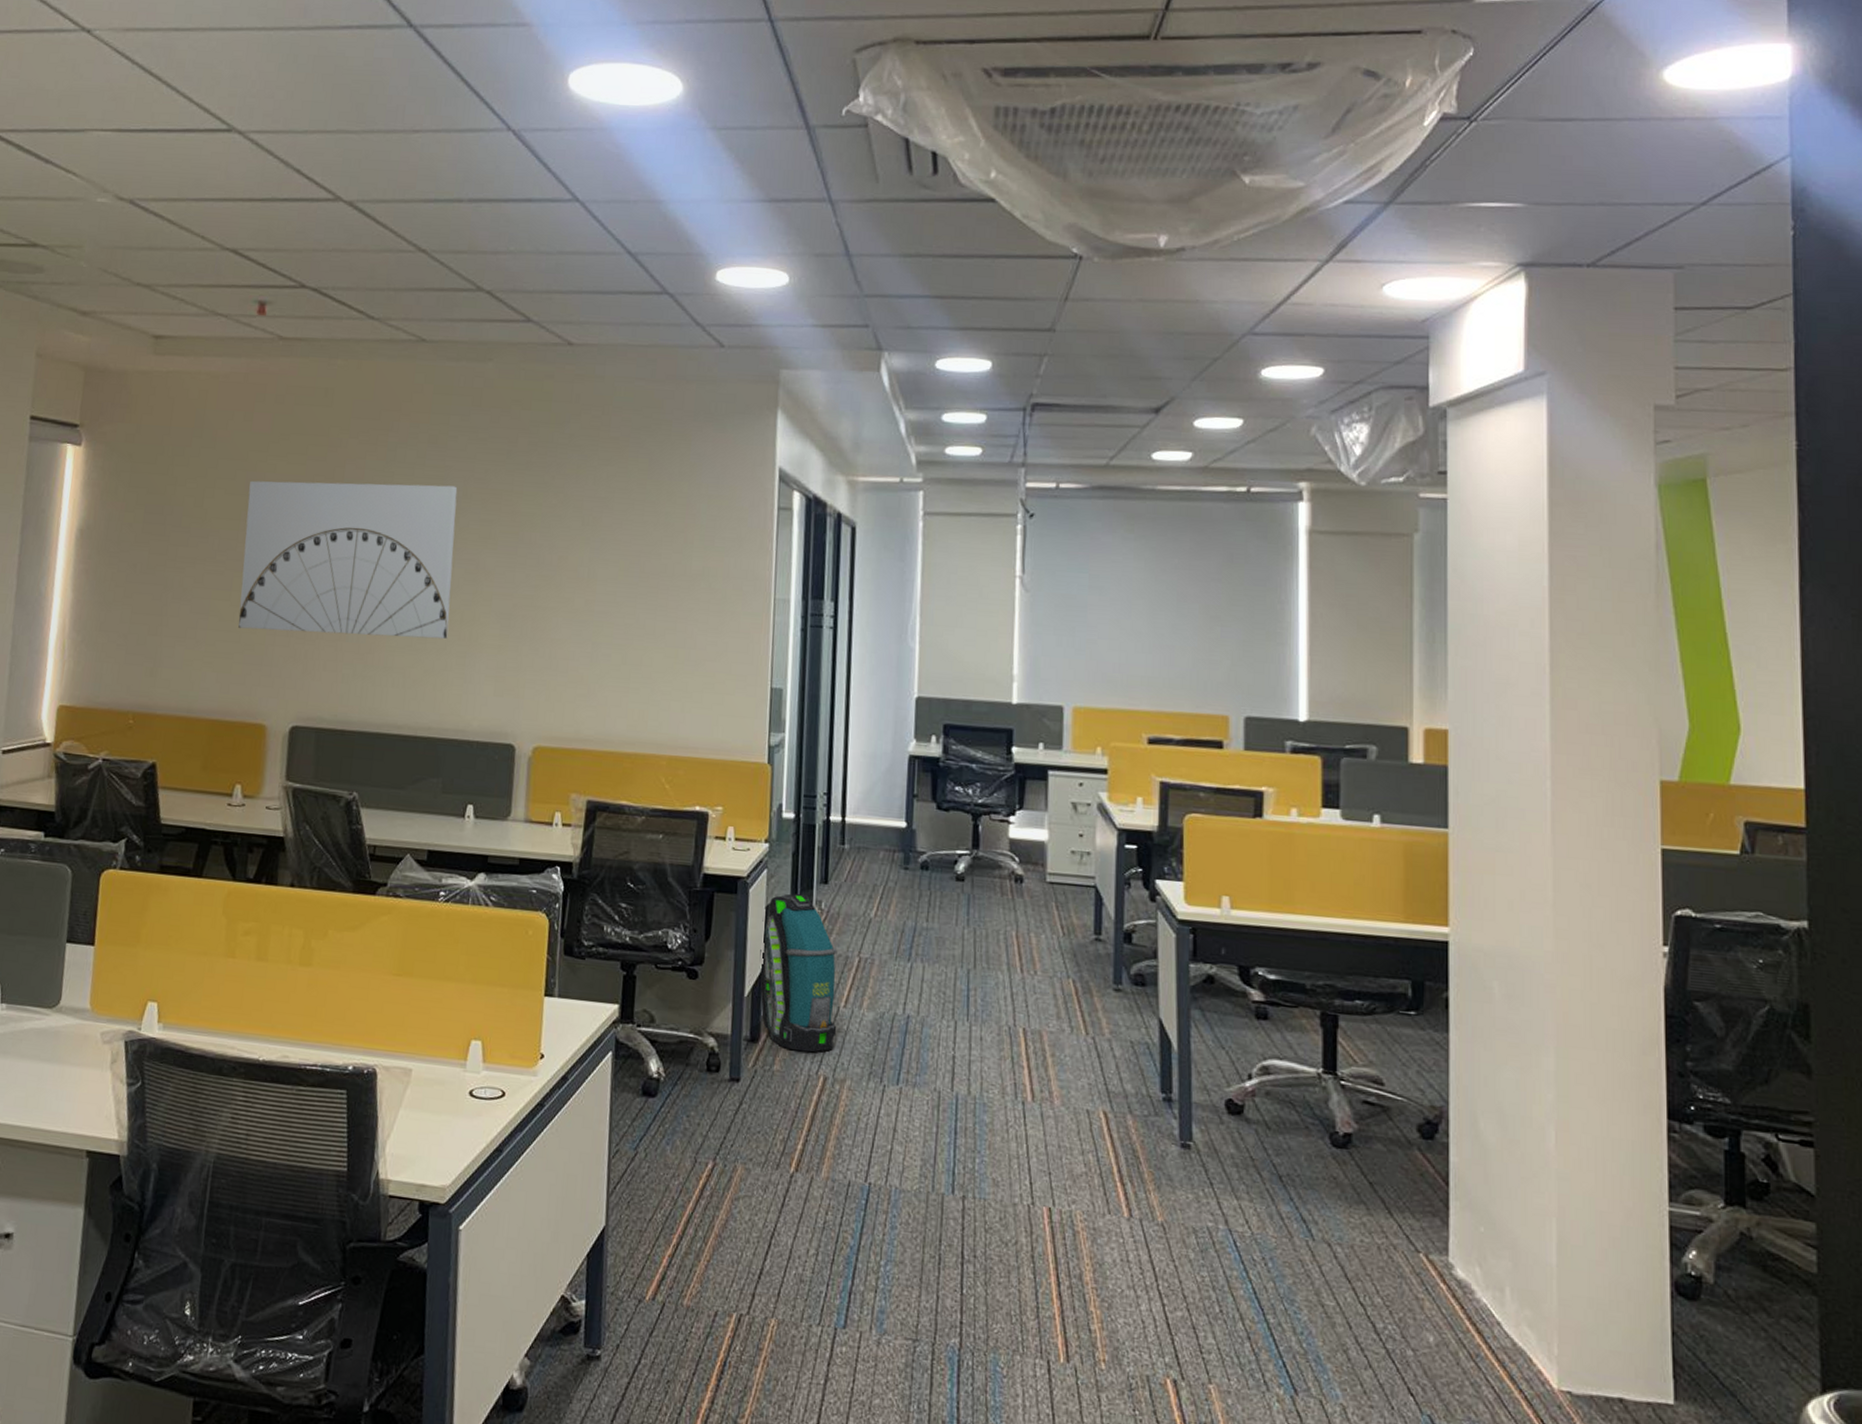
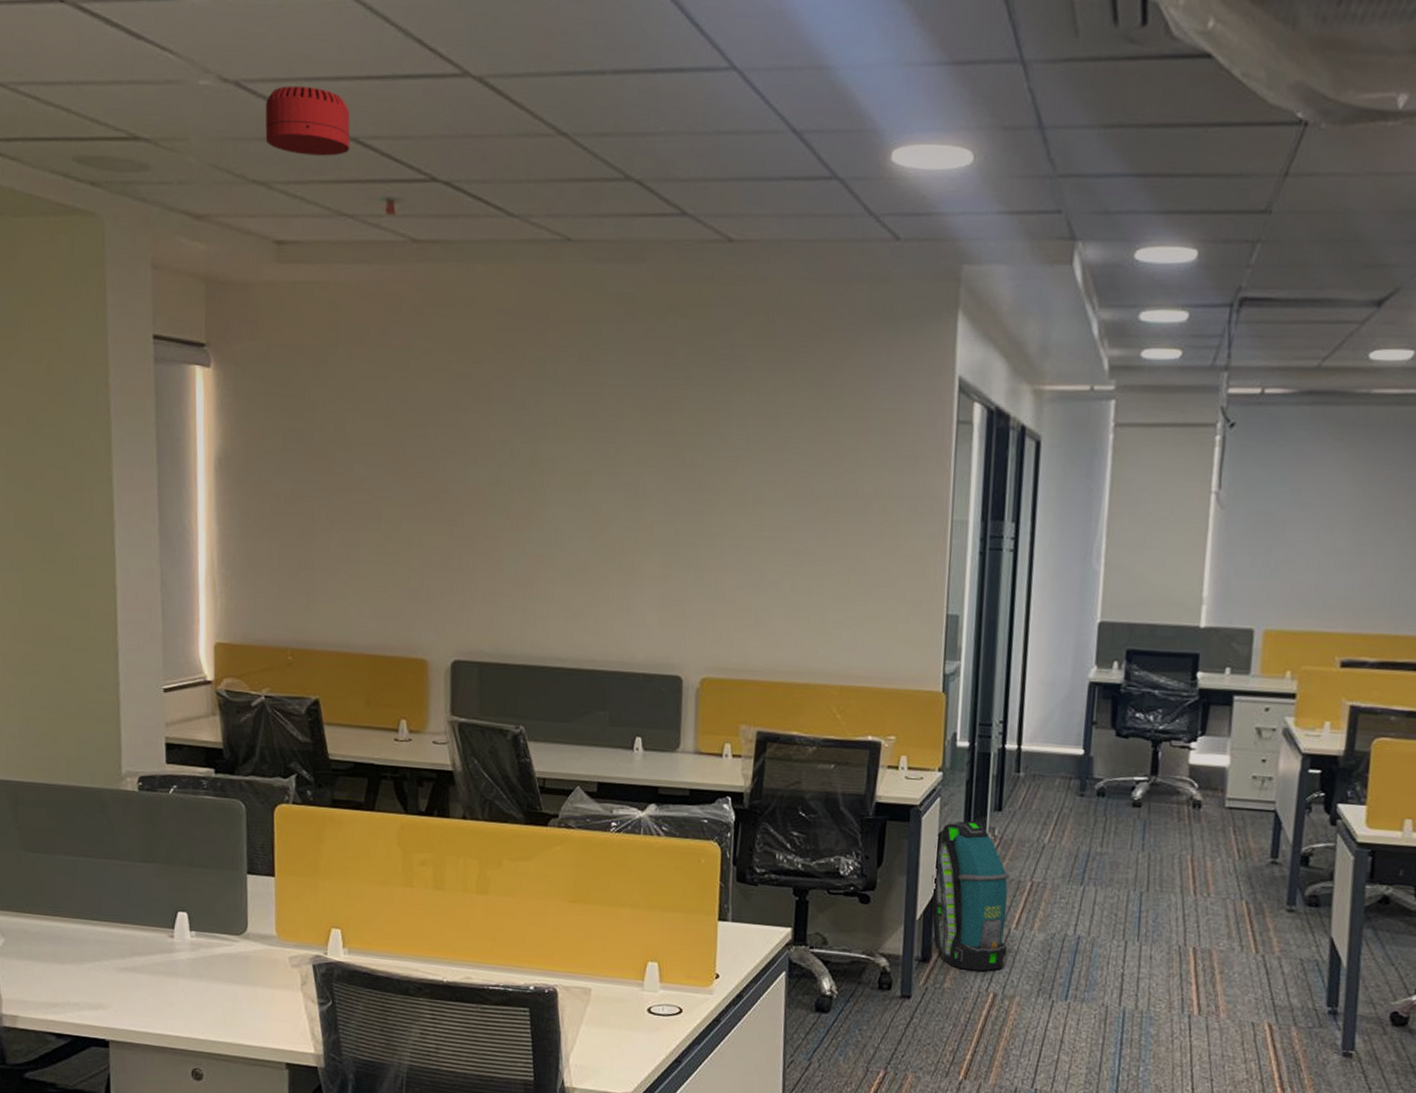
smoke detector: none [152,205,232,264] -> present [265,86,351,156]
wall art: present [238,480,458,639] -> none [391,402,613,569]

